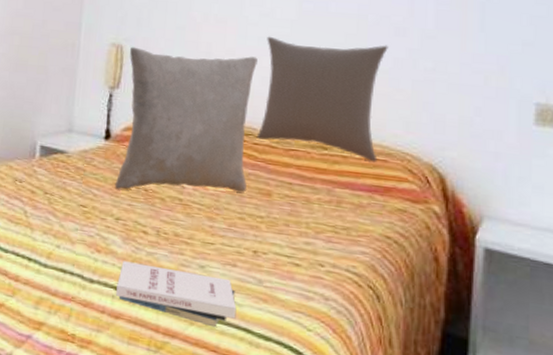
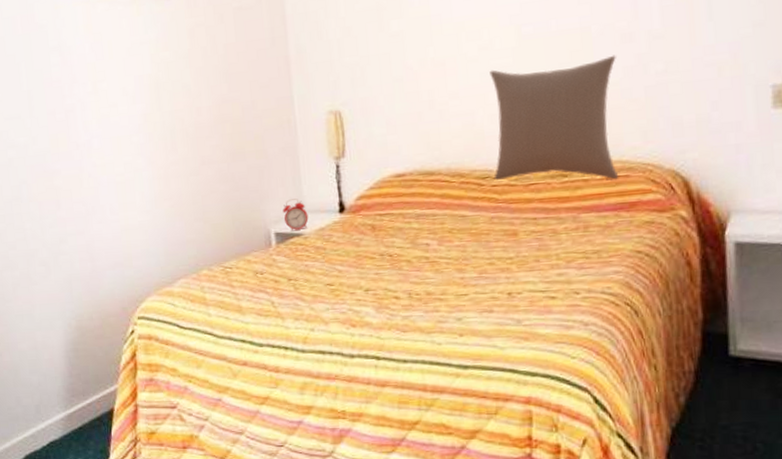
alarm clock: none [52,117,75,148] -> present [283,198,309,232]
pillow: present [114,46,258,193] -> none [349,95,491,260]
books: present [116,261,237,328] -> none [377,325,500,375]

